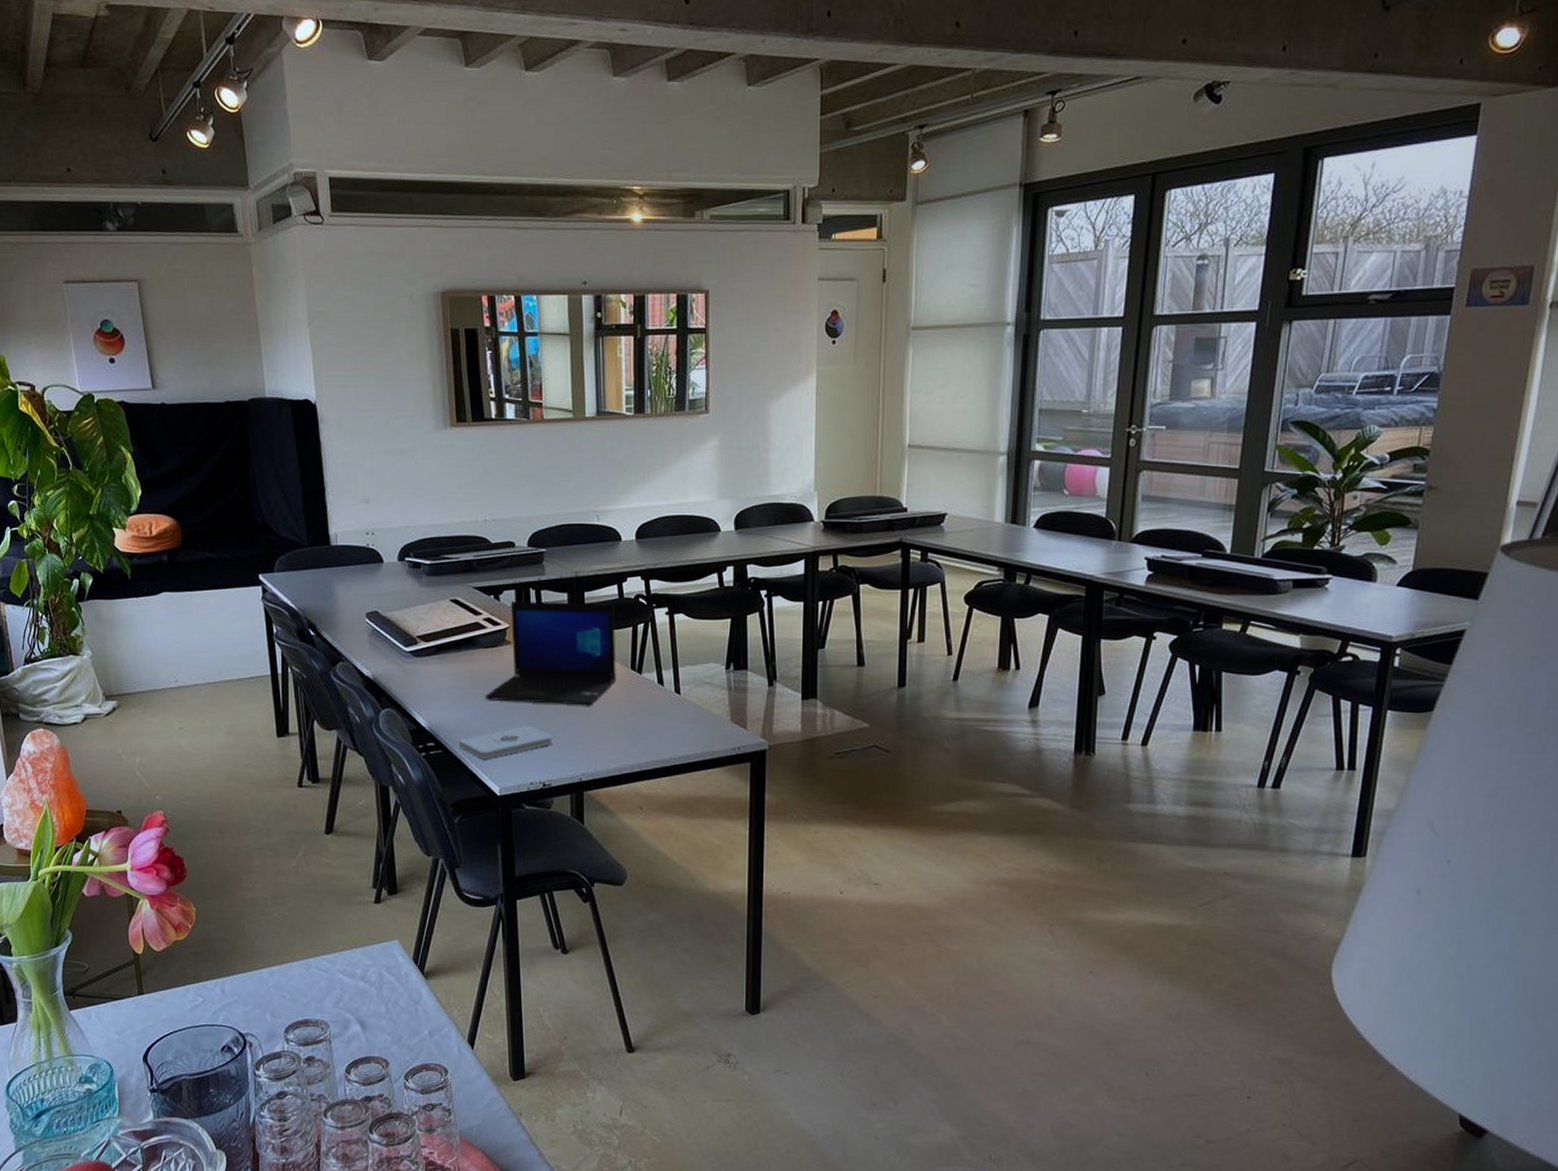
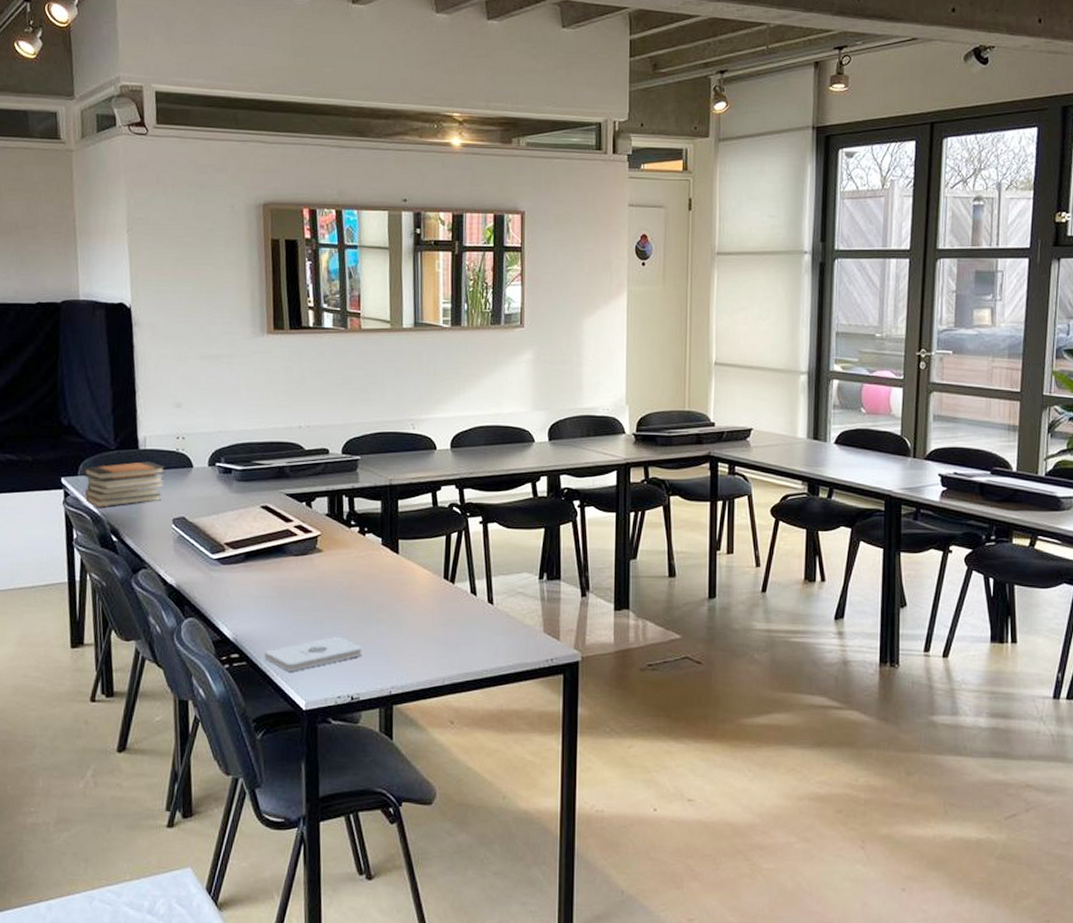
book stack: none [280,557,357,603] -> present [84,461,166,508]
laptop: present [485,601,616,706] -> none [294,508,429,616]

